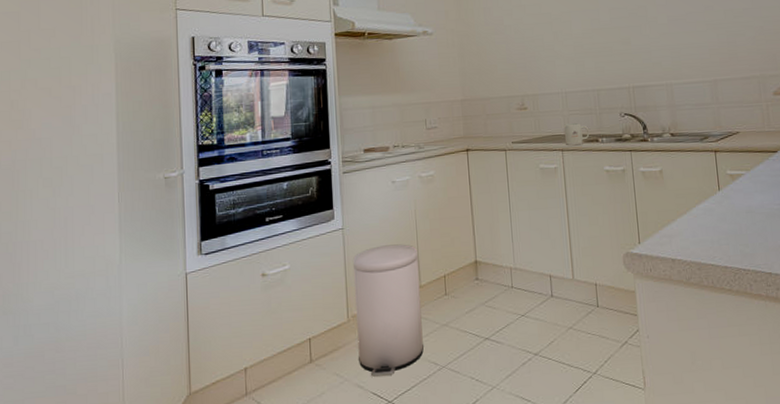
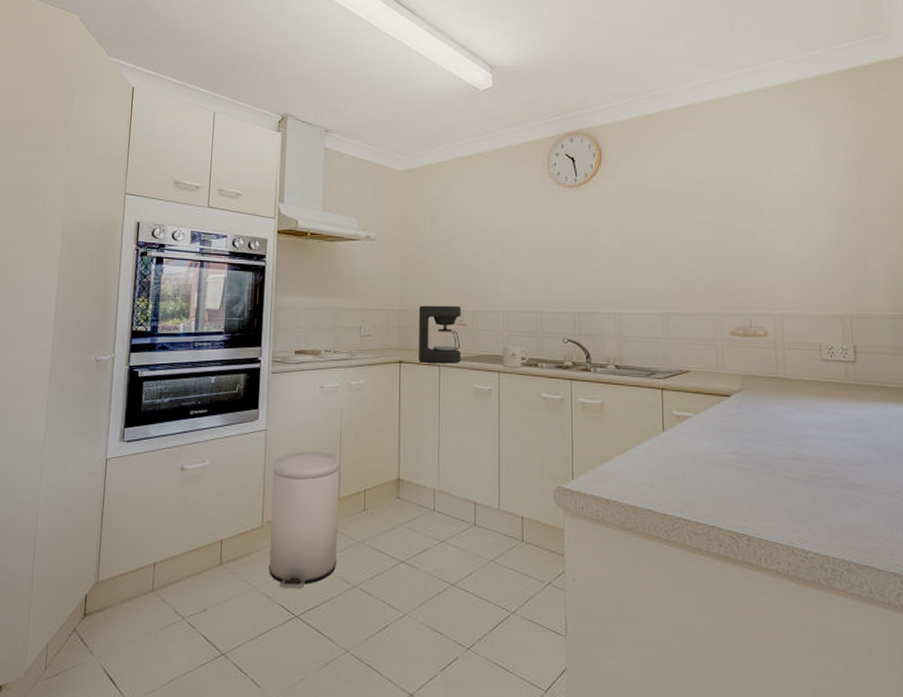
coffee maker: none [481,91,525,149] -> present [419,305,461,363]

